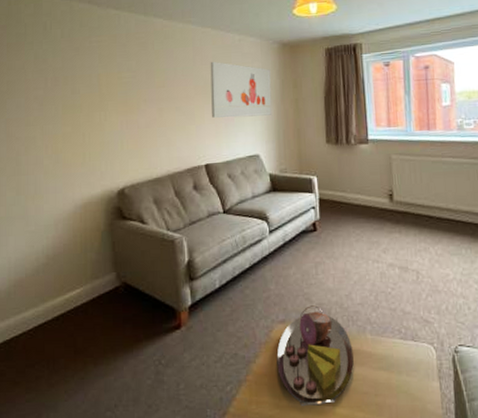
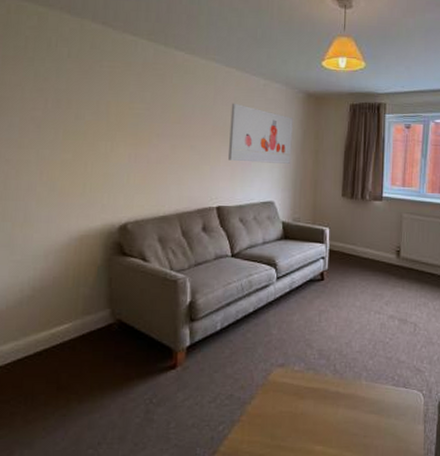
serving tray: present [276,305,354,407] -> none [272,351,347,447]

